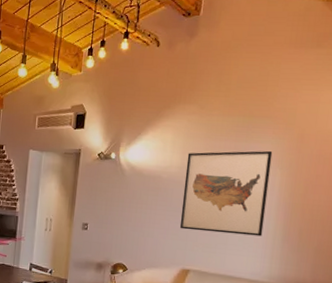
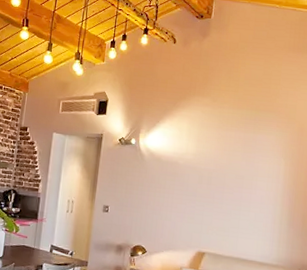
wall art: present [179,150,273,237] -> none [195,141,277,221]

